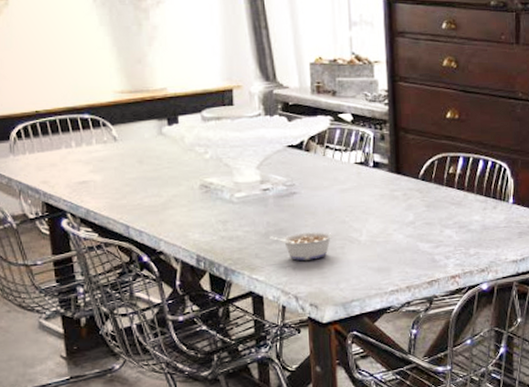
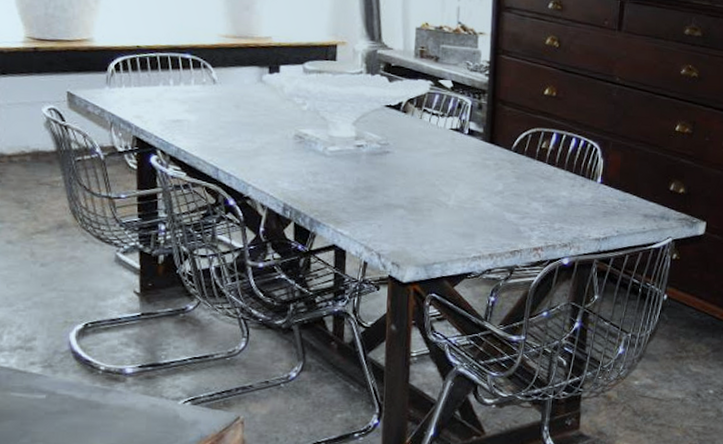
legume: present [270,232,334,261] -> none [359,191,422,219]

